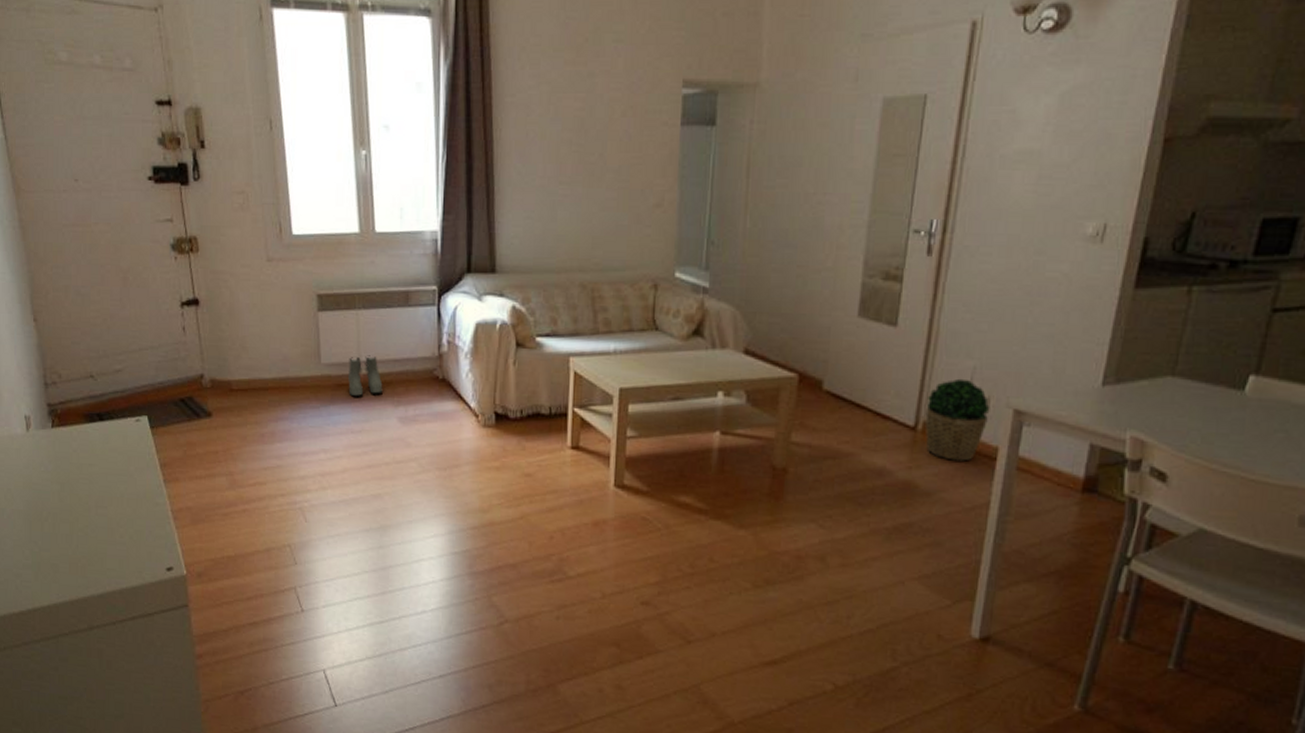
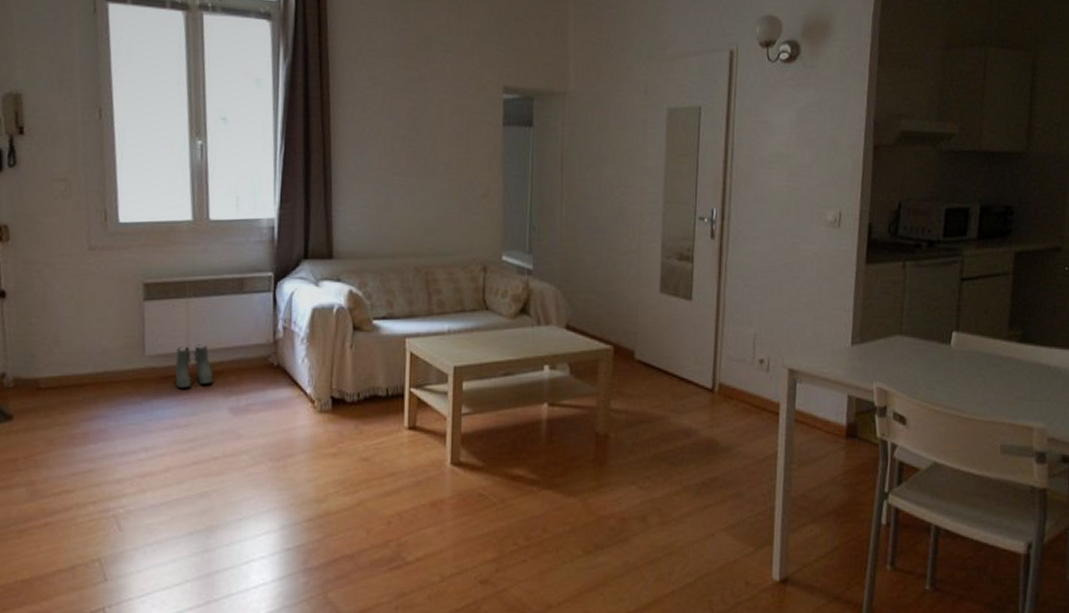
potted plant: present [925,378,990,461] -> none [720,344,770,417]

